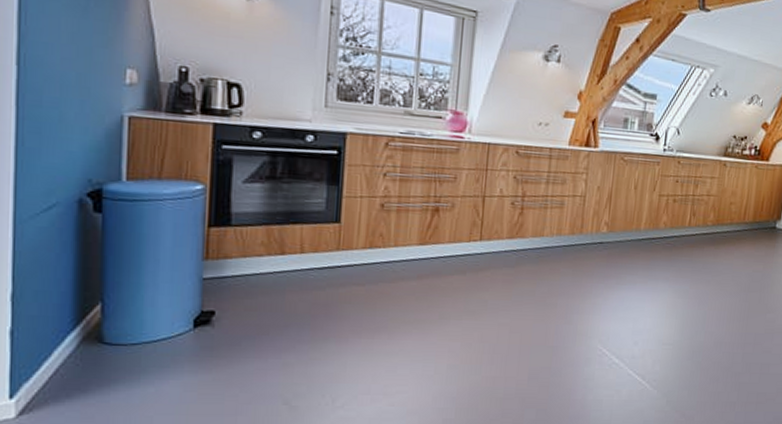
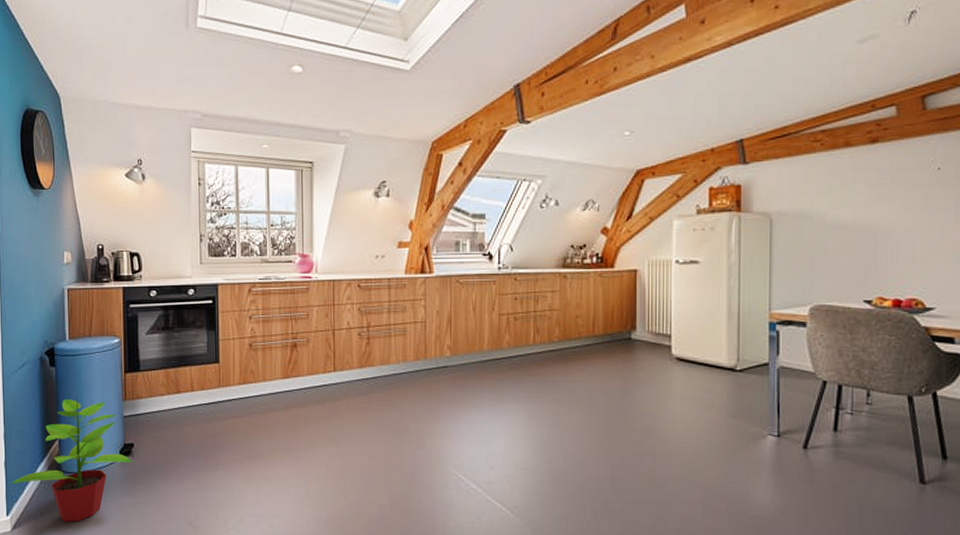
potted plant: none [20,252,211,405] -> present [11,397,132,522]

